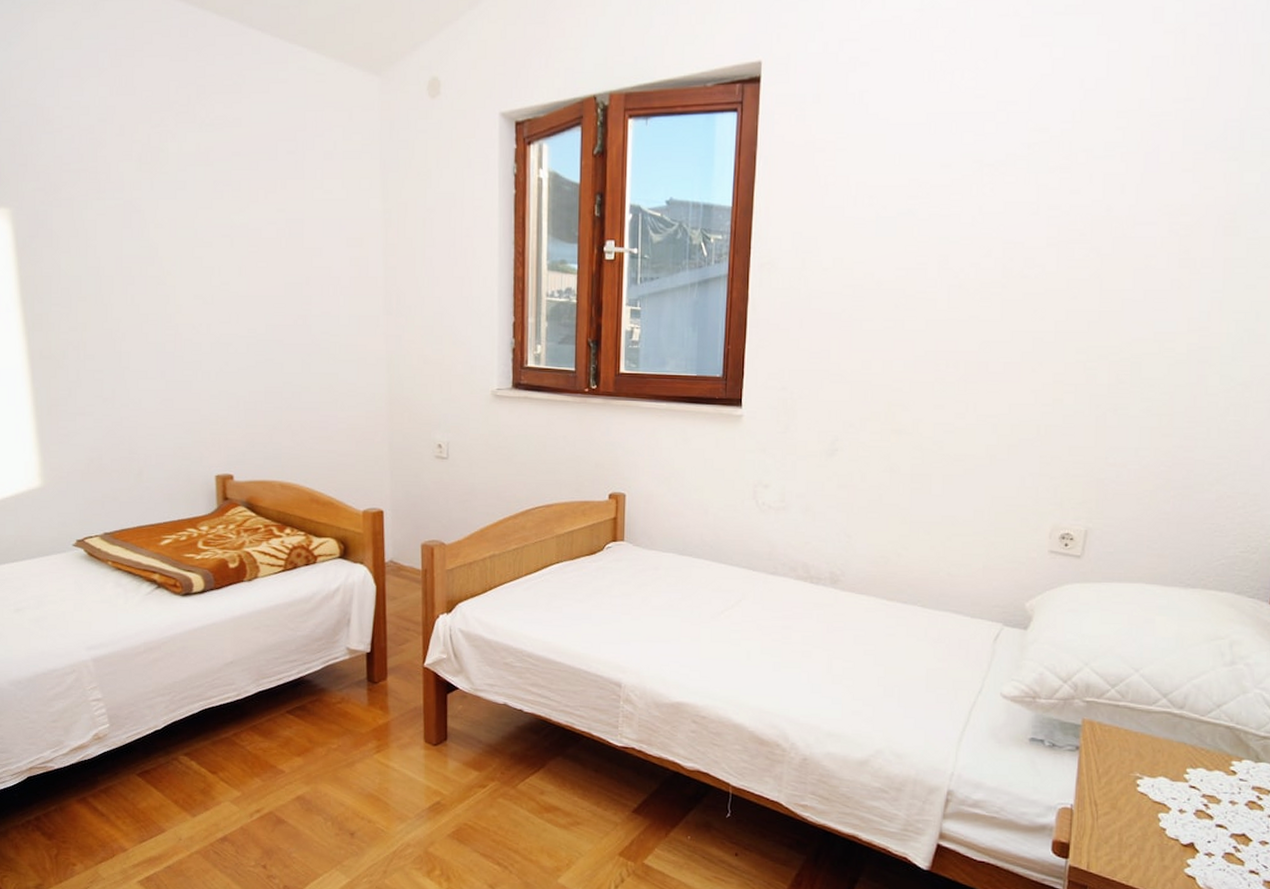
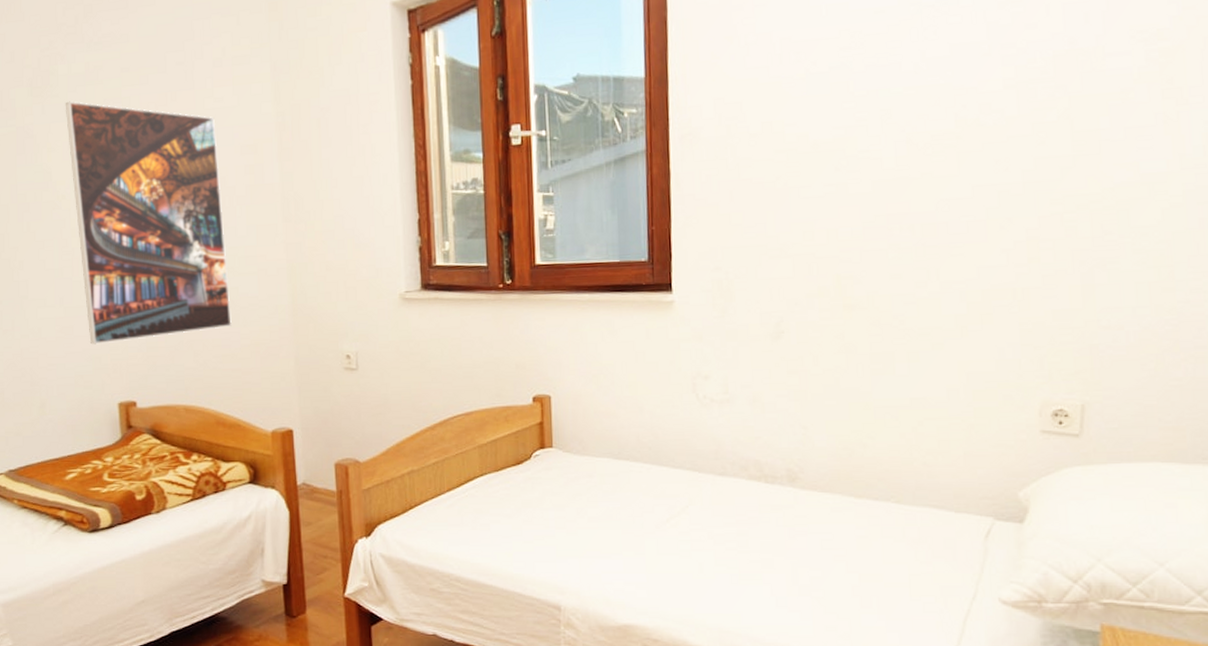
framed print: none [175,179,330,418] -> present [66,101,232,345]

